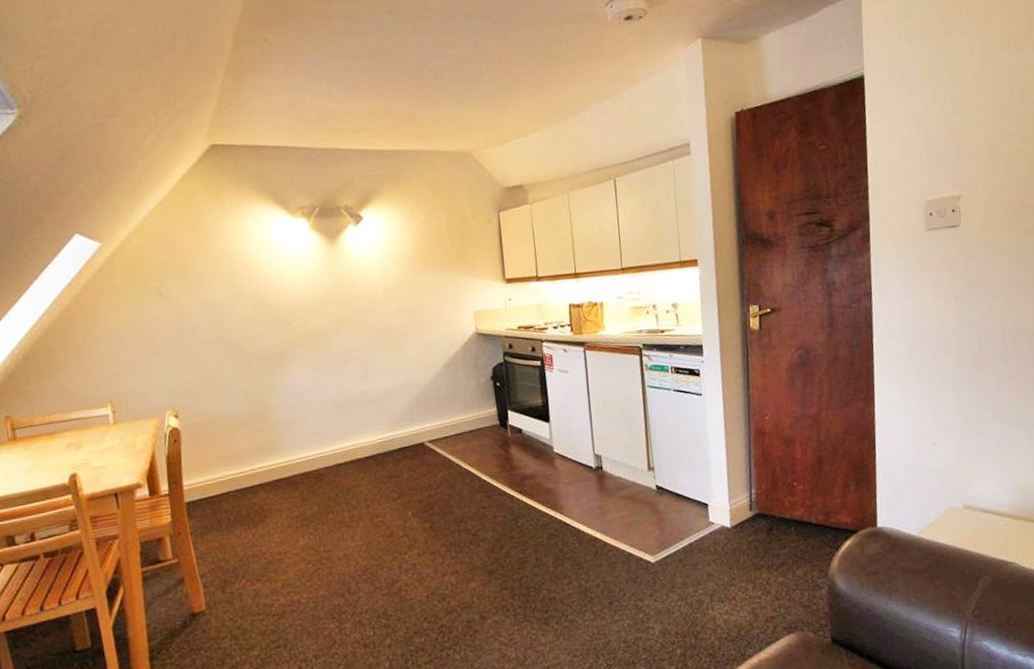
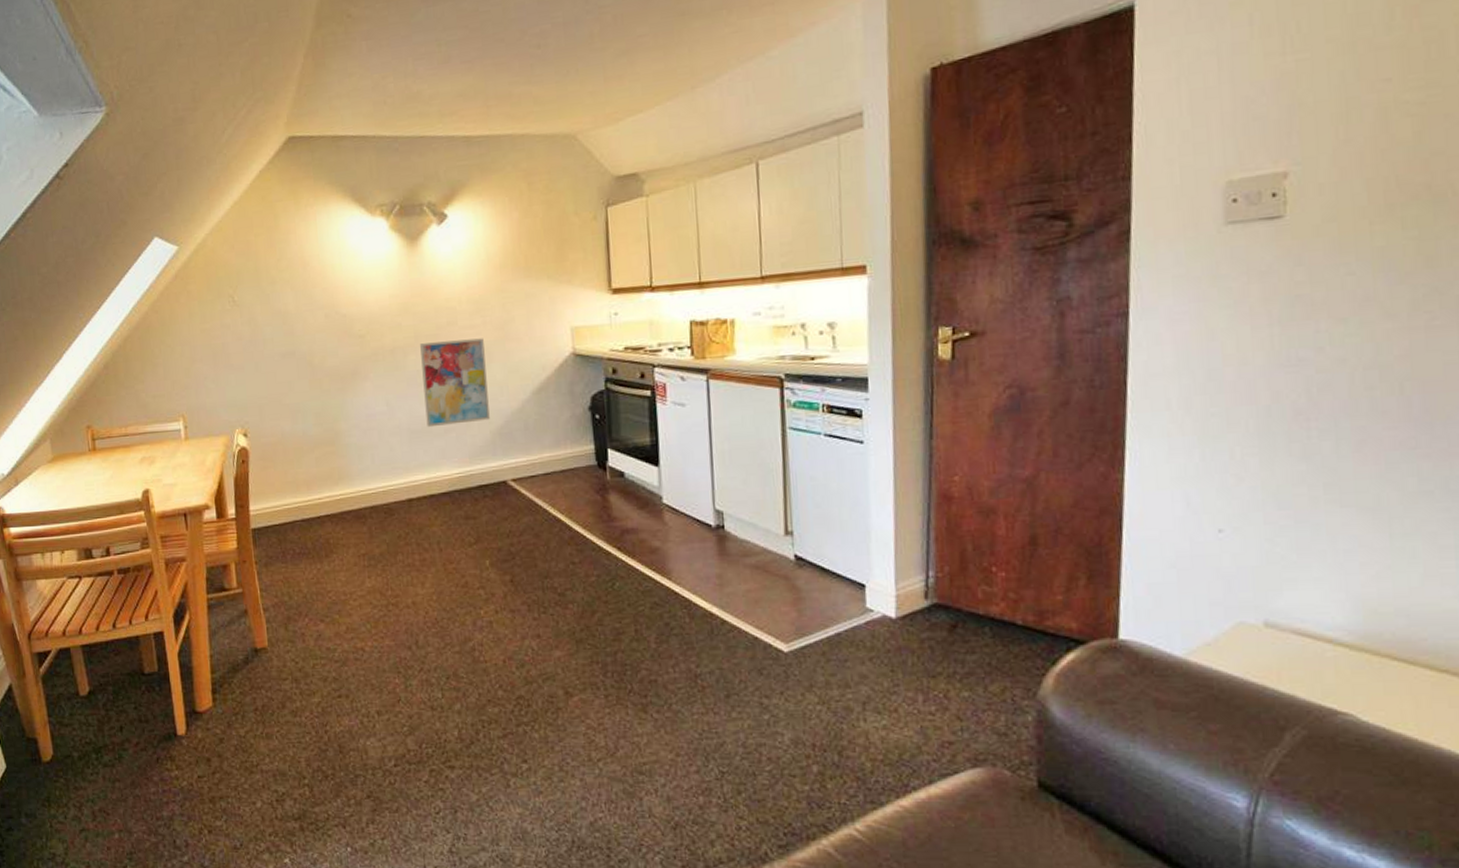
wall art: none [342,322,407,401] -> present [420,338,490,428]

